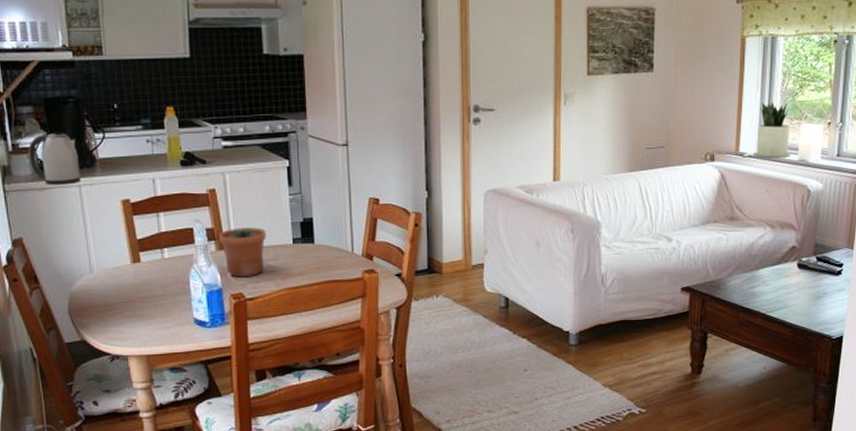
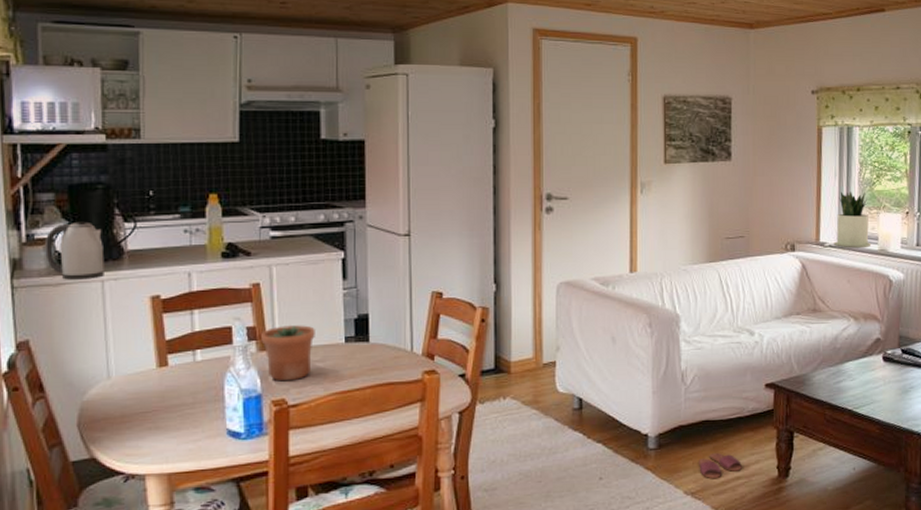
slippers: none [617,349,657,374] -> present [699,452,742,479]

